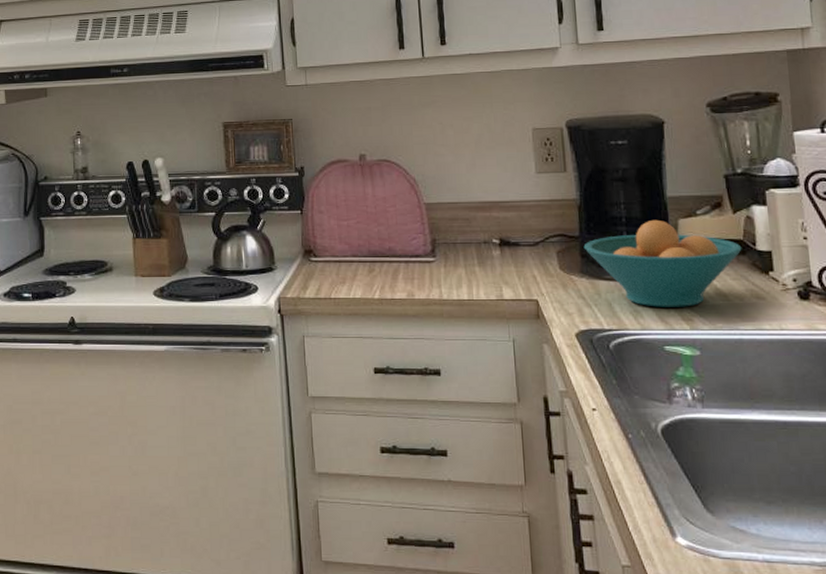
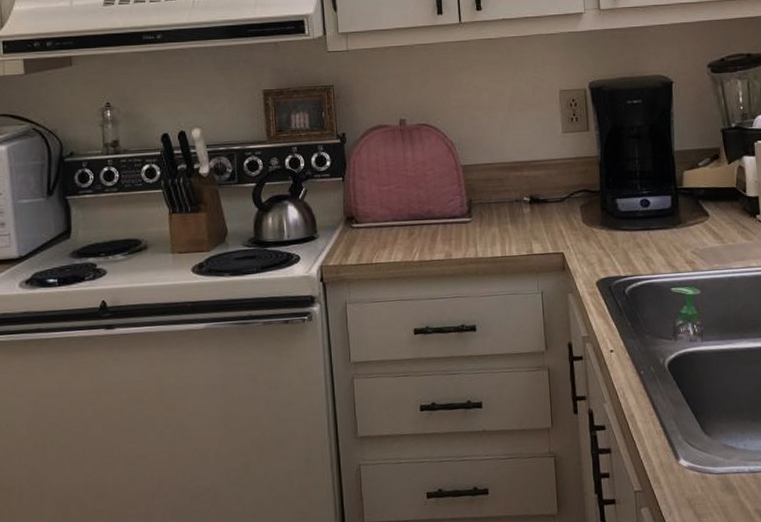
fruit bowl: present [583,219,742,307] -> none [603,172,735,253]

